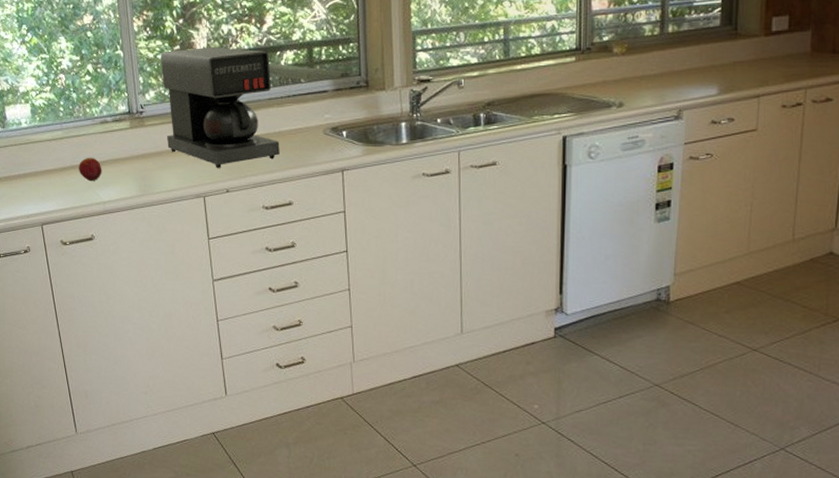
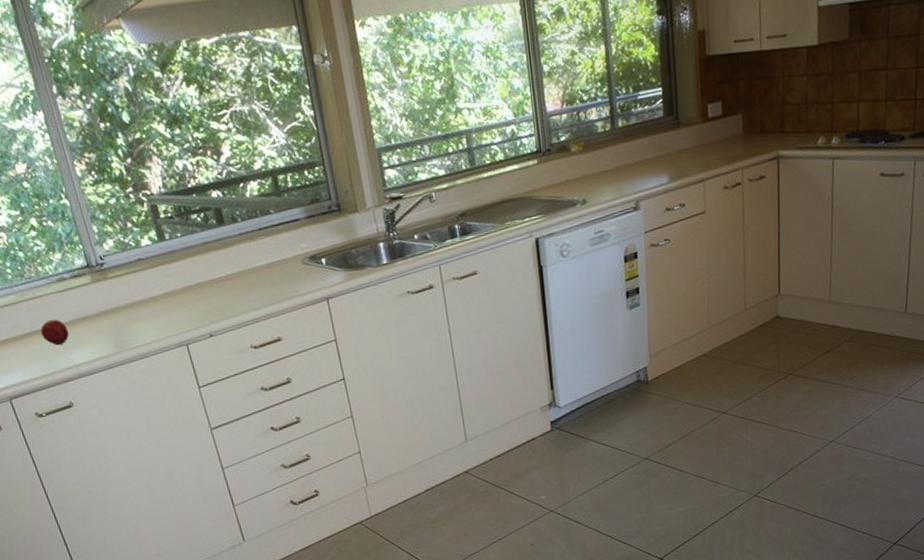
coffee maker: present [160,46,280,168] -> none [112,183,260,313]

